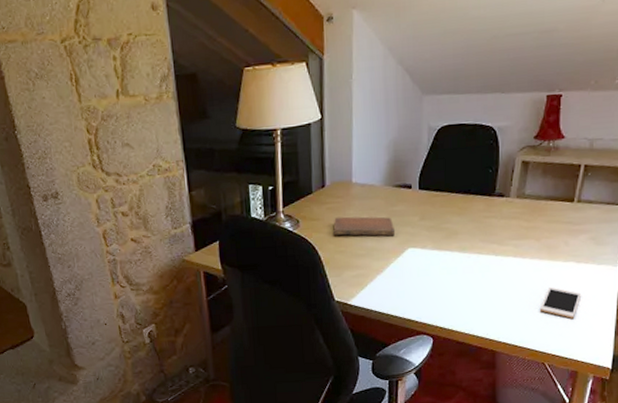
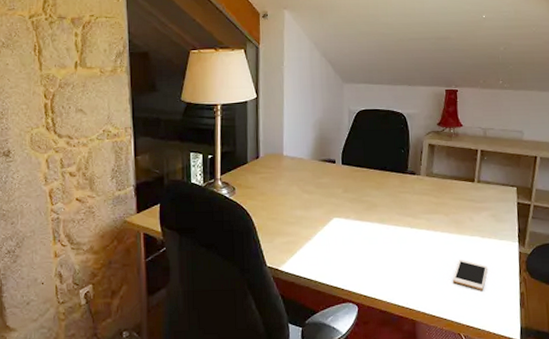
notebook: present [333,216,395,237] -> none [266,186,321,206]

